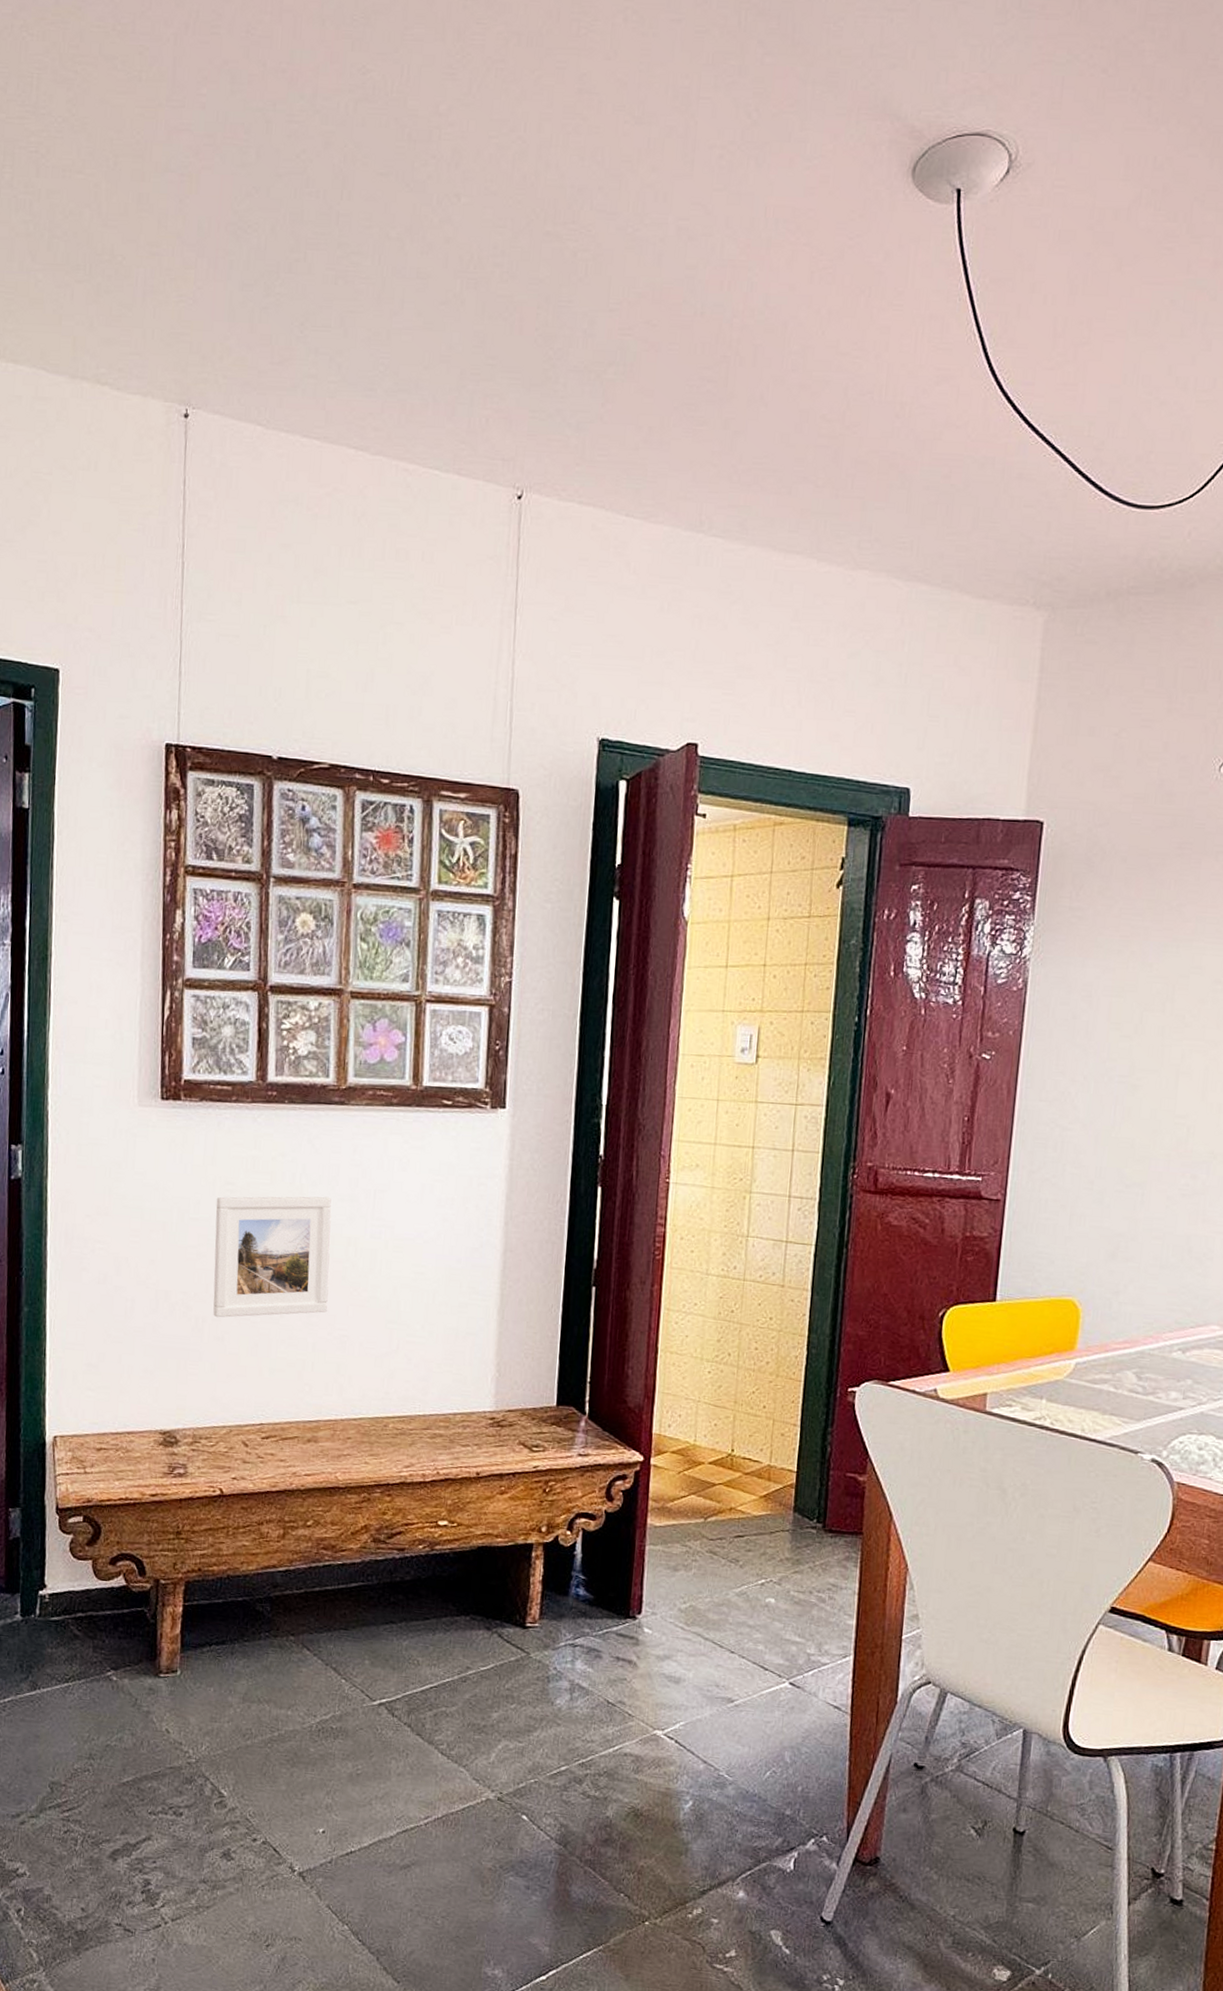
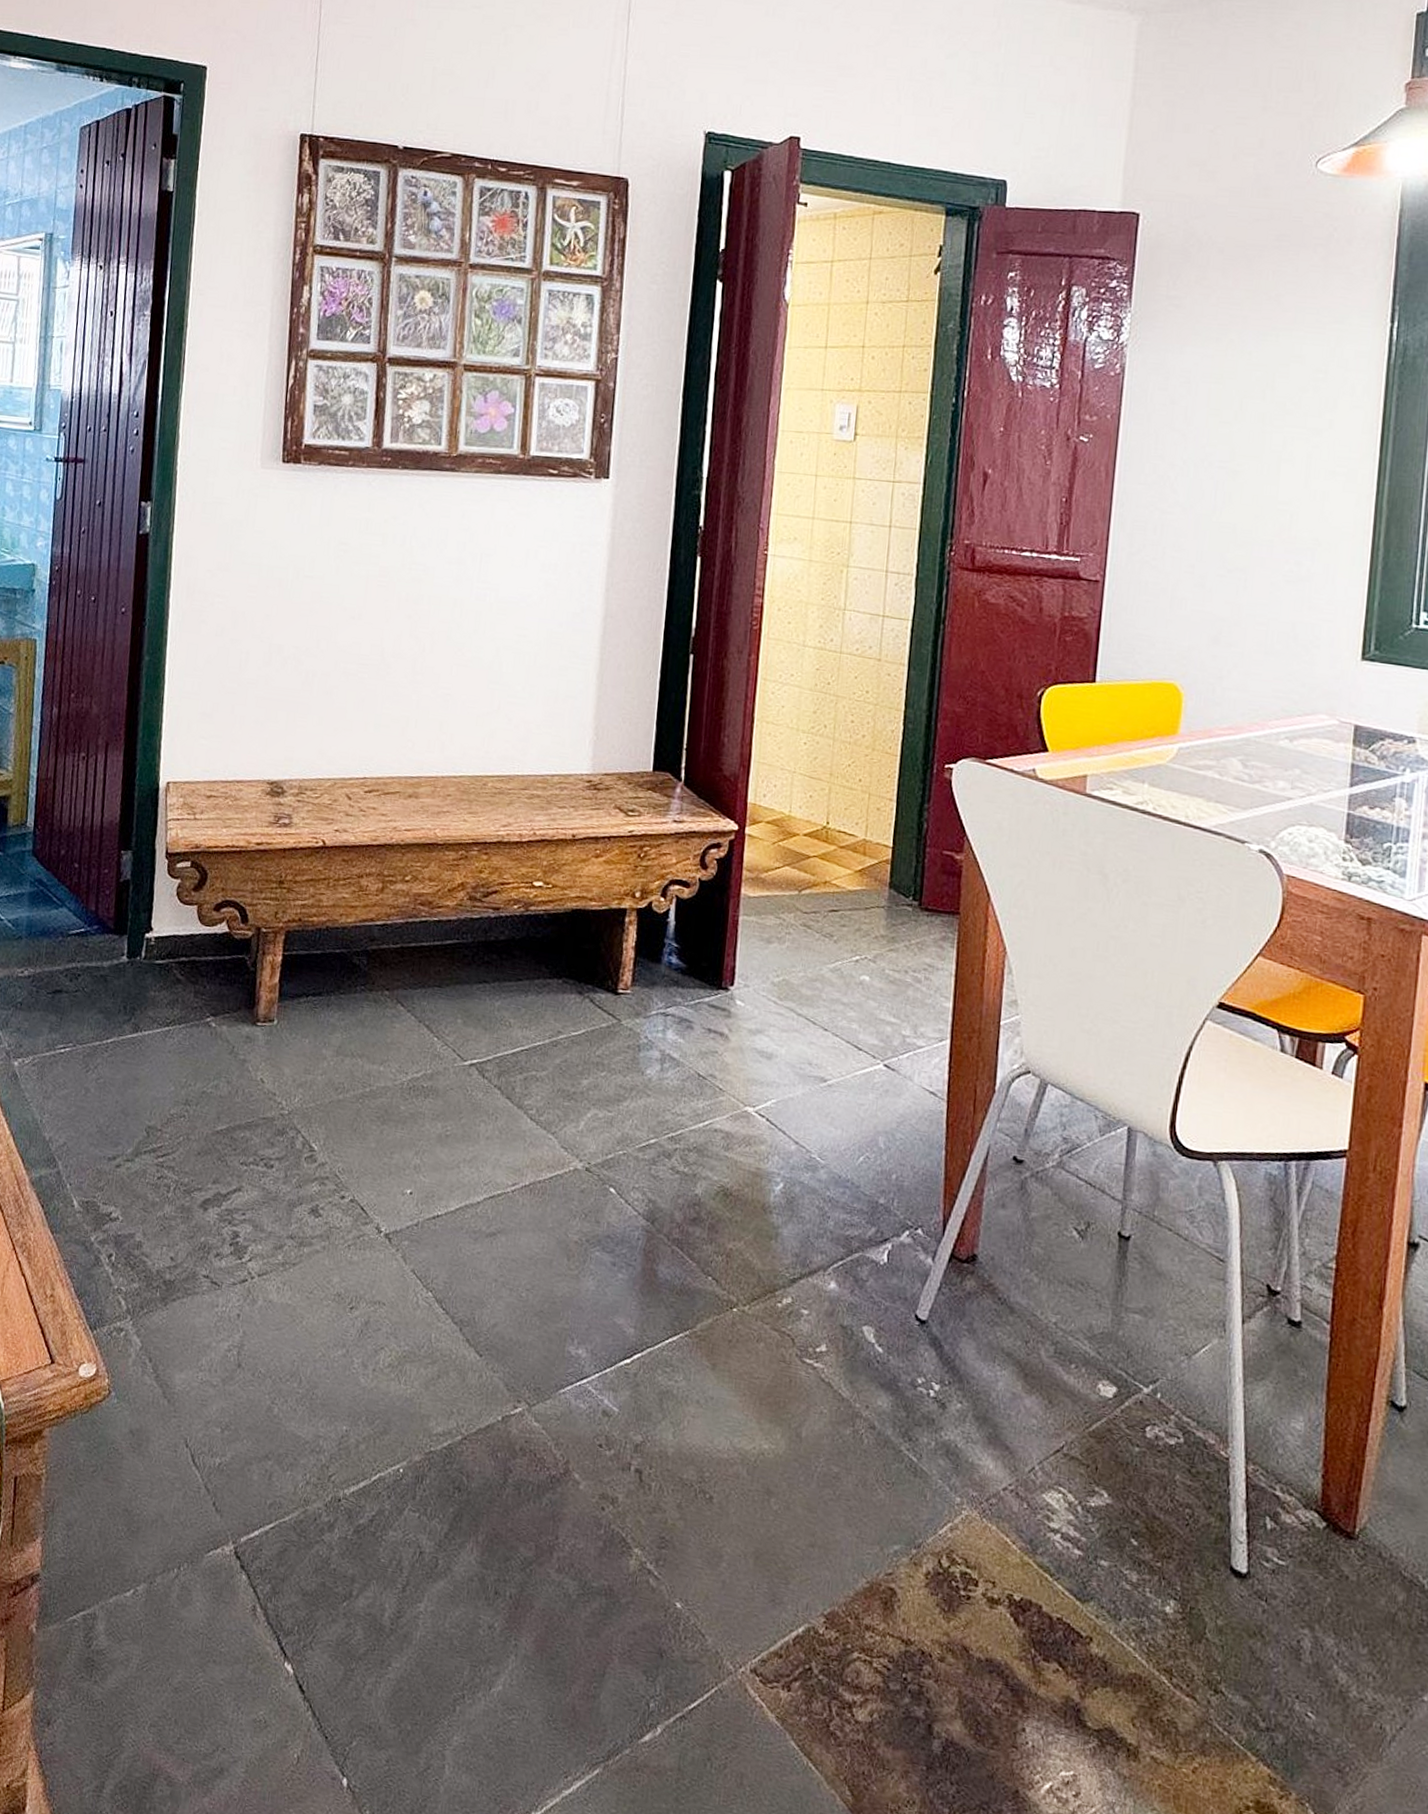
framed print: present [213,1196,332,1318] -> none [323,556,440,673]

